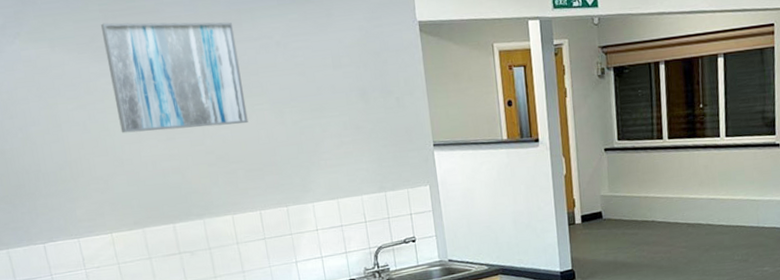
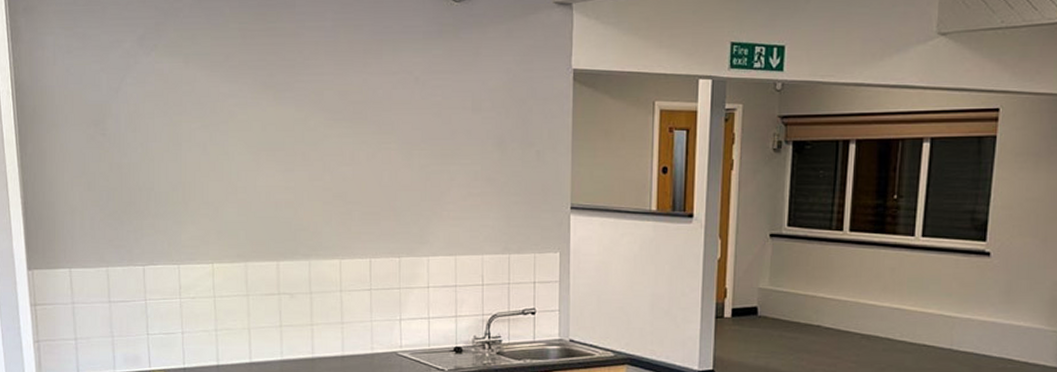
wall art: present [101,22,249,133] -> none [238,42,373,162]

